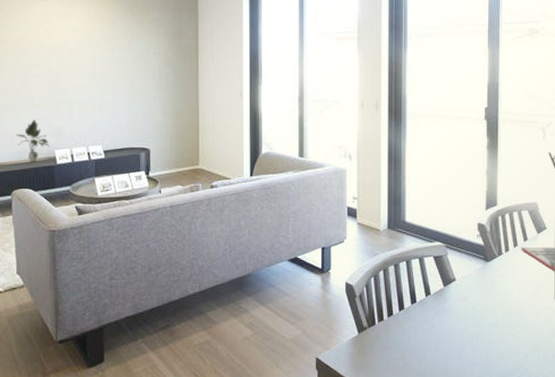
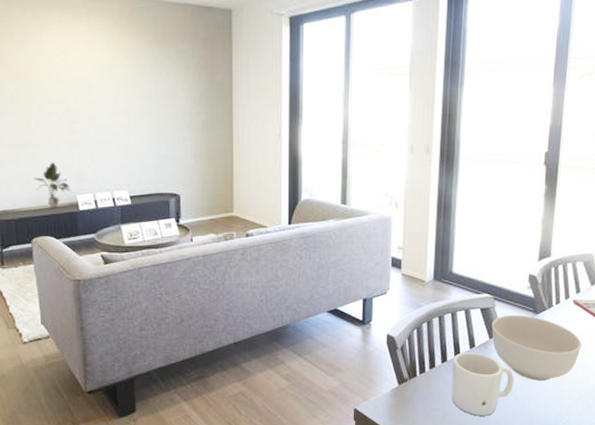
mug: none [409,300,470,365] -> present [451,352,515,416]
bowl: none [445,263,533,328] -> present [491,315,582,380]

